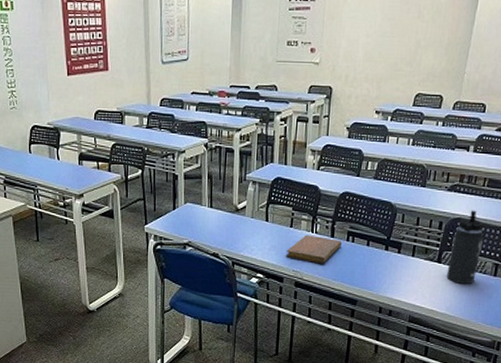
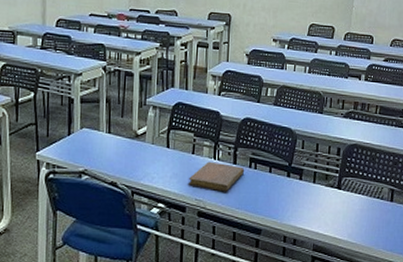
thermos bottle: present [446,210,484,285] -> none [347,136,380,211]

